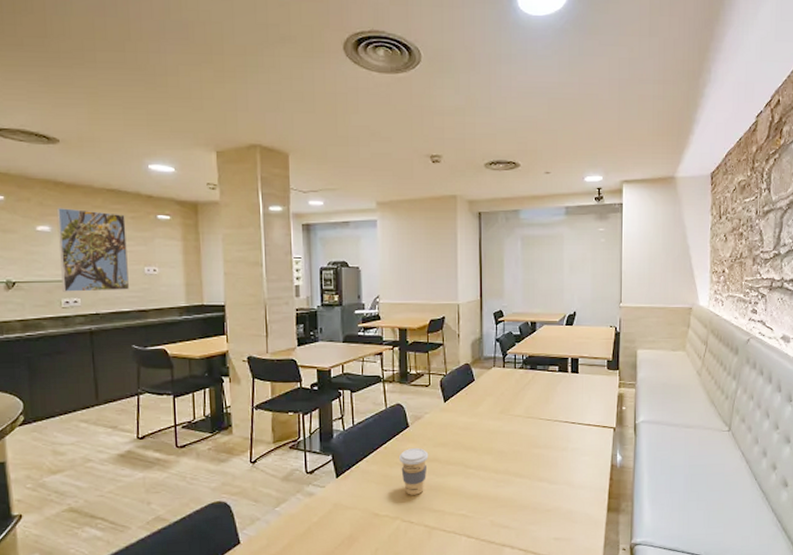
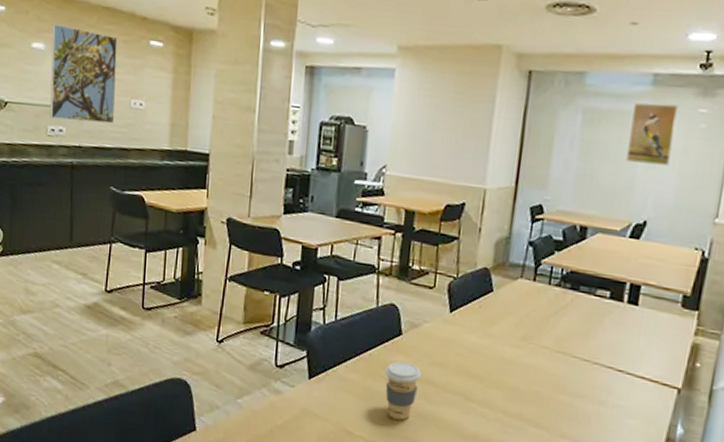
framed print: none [556,227,585,271] -> present [626,103,678,166]

